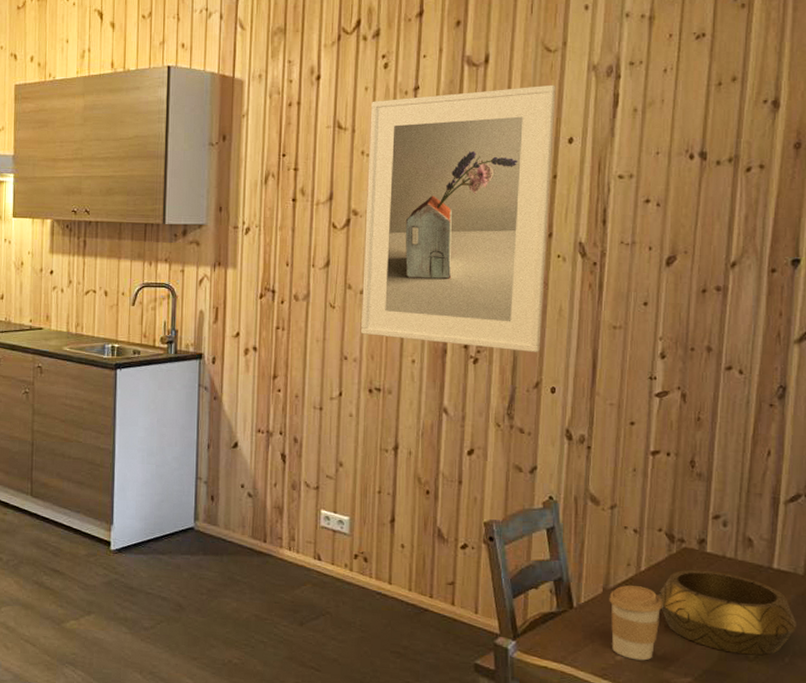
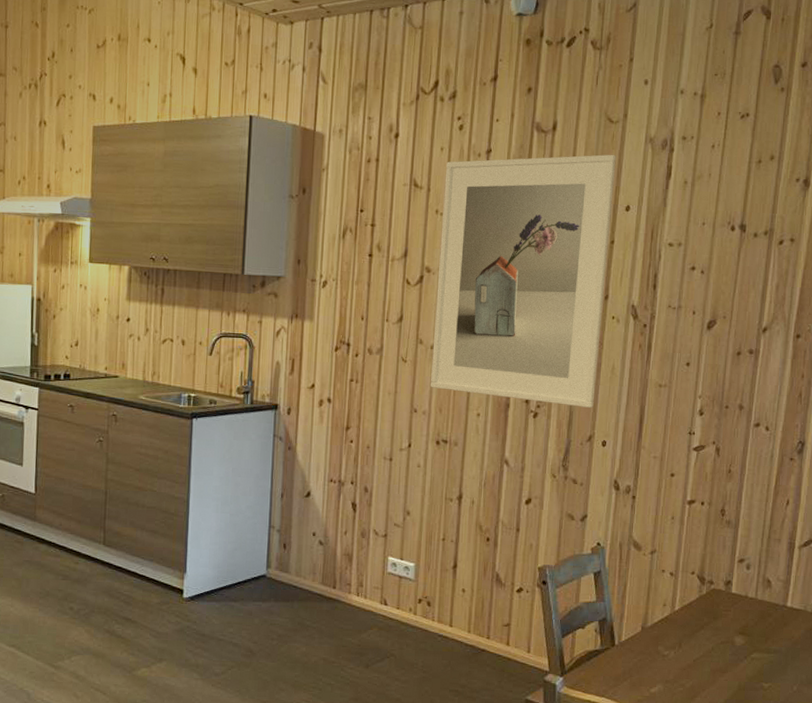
coffee cup: present [609,585,663,661] -> none [646,624,693,692]
decorative bowl: present [657,569,796,656] -> none [688,609,804,685]

